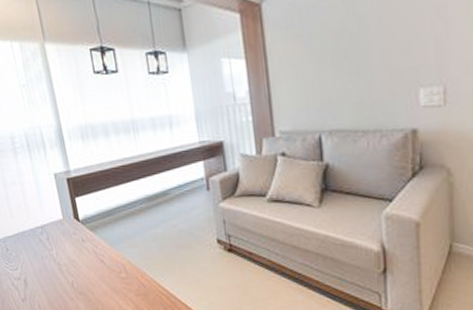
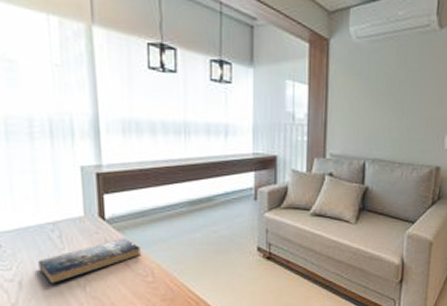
book: none [35,237,113,282] -> present [38,238,141,285]

